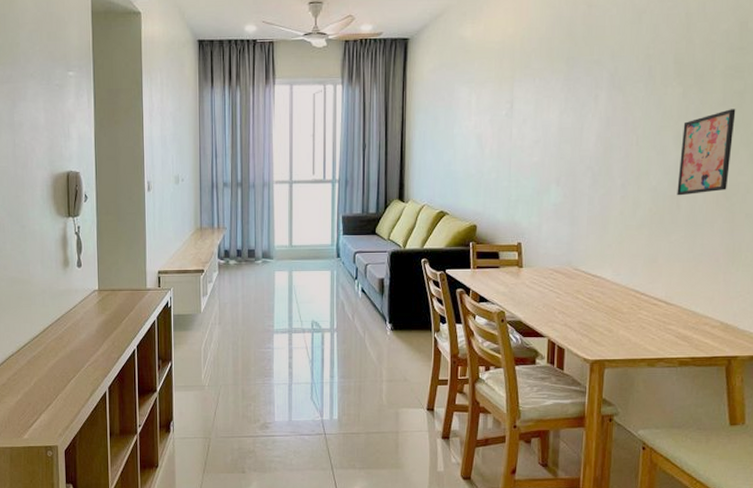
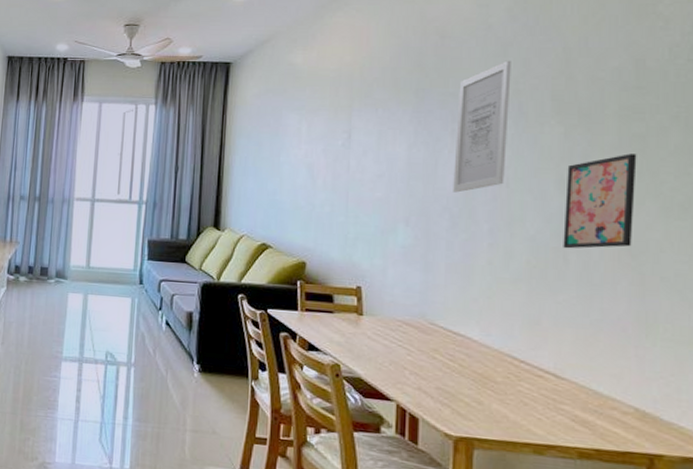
wall art: none [595,27,645,153] -> present [453,60,511,193]

